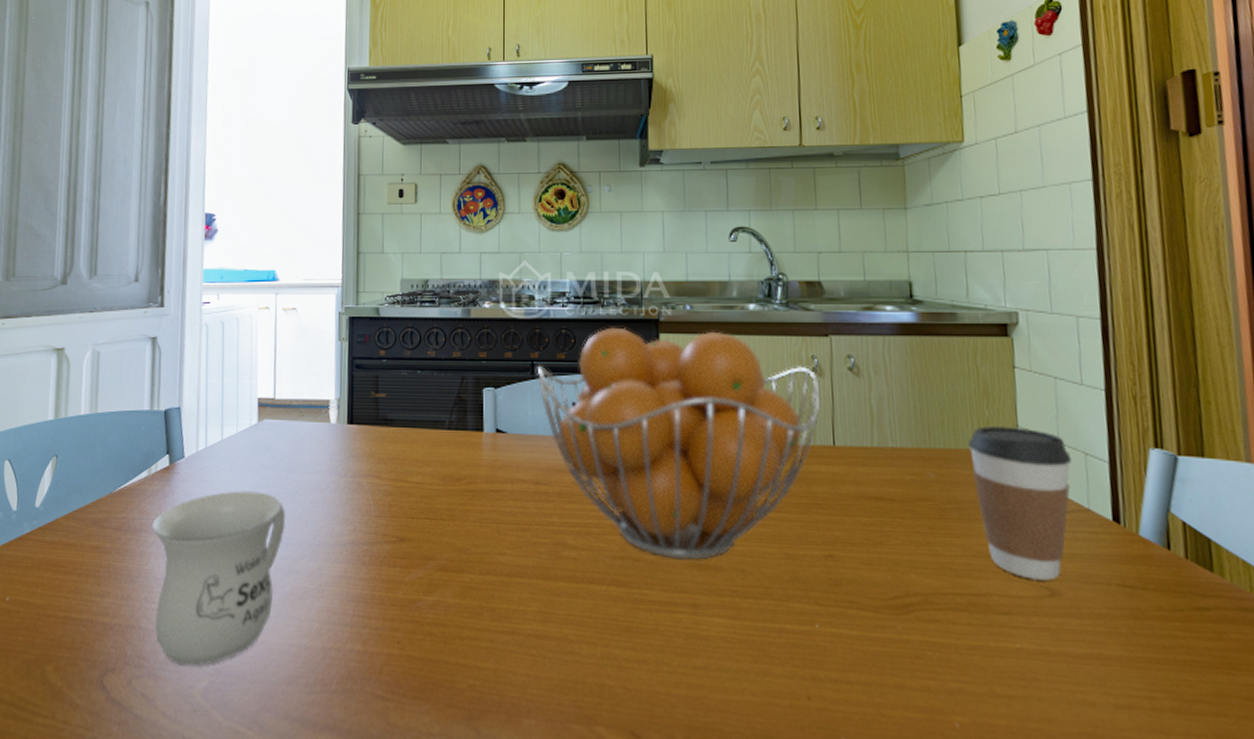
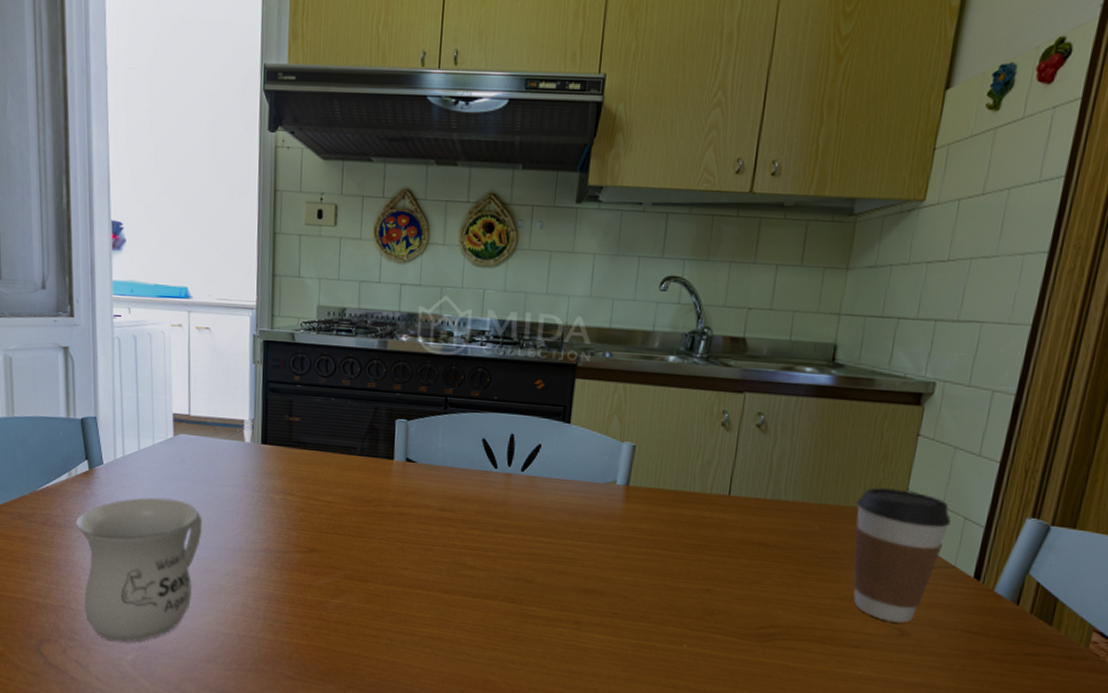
fruit basket: present [537,327,821,560] -> none [450,369,727,585]

